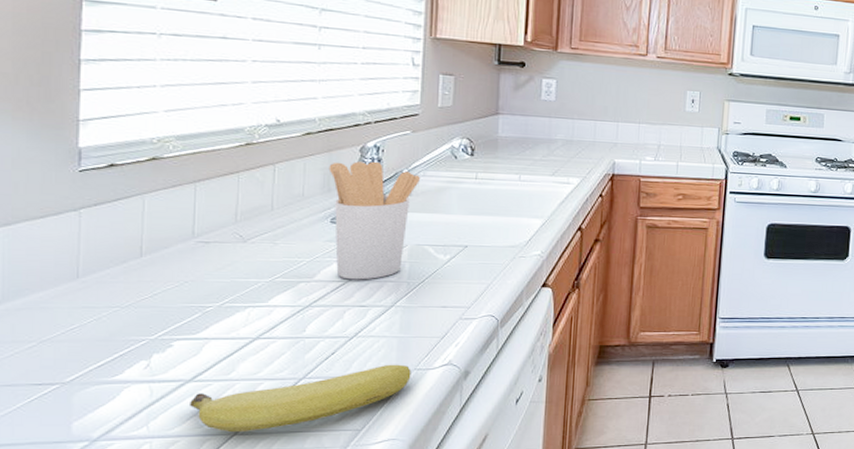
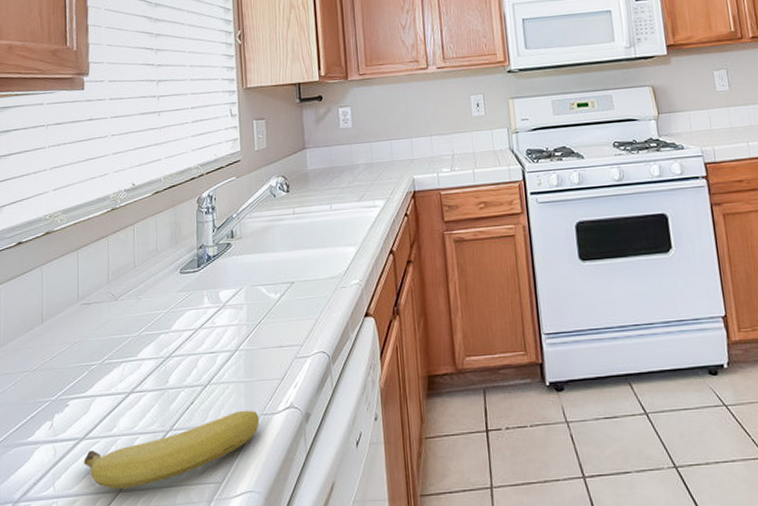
utensil holder: present [328,161,420,280] -> none [174,210,247,327]

